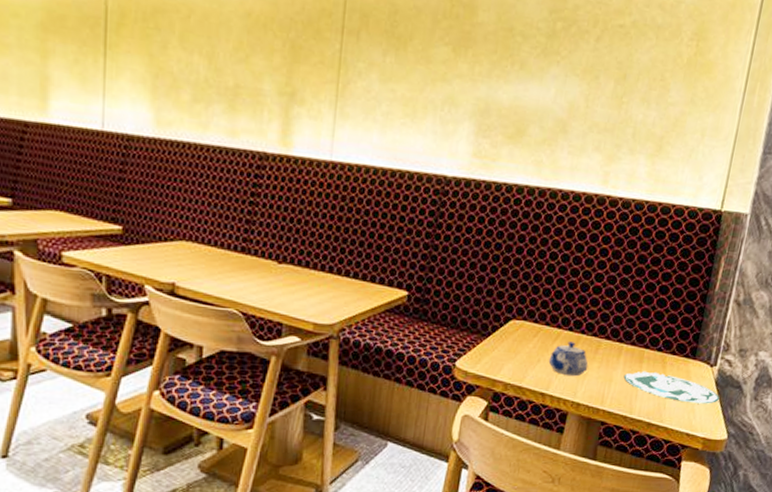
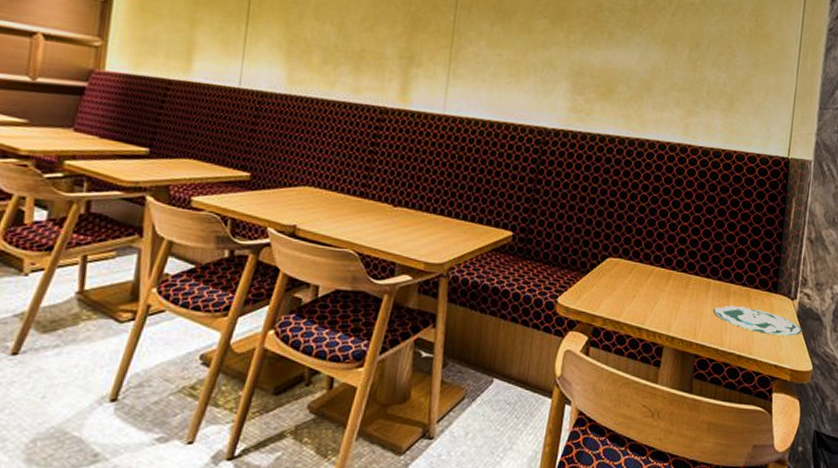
teapot: present [548,341,589,377] -> none [643,278,680,311]

